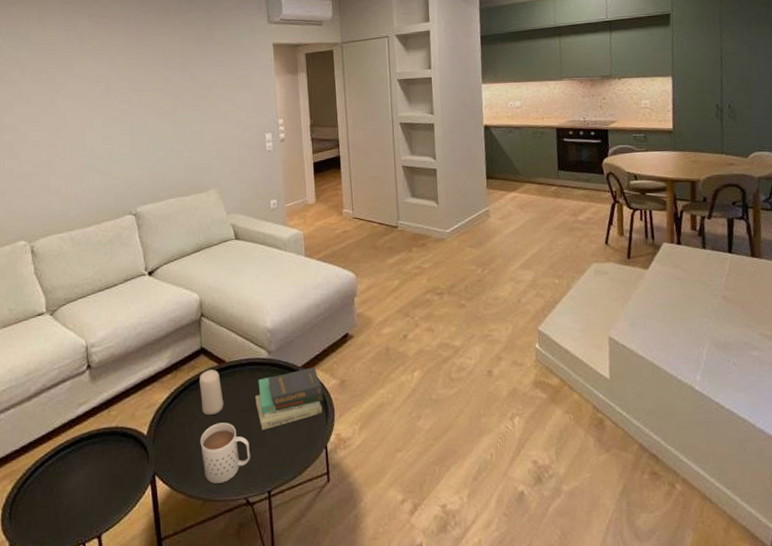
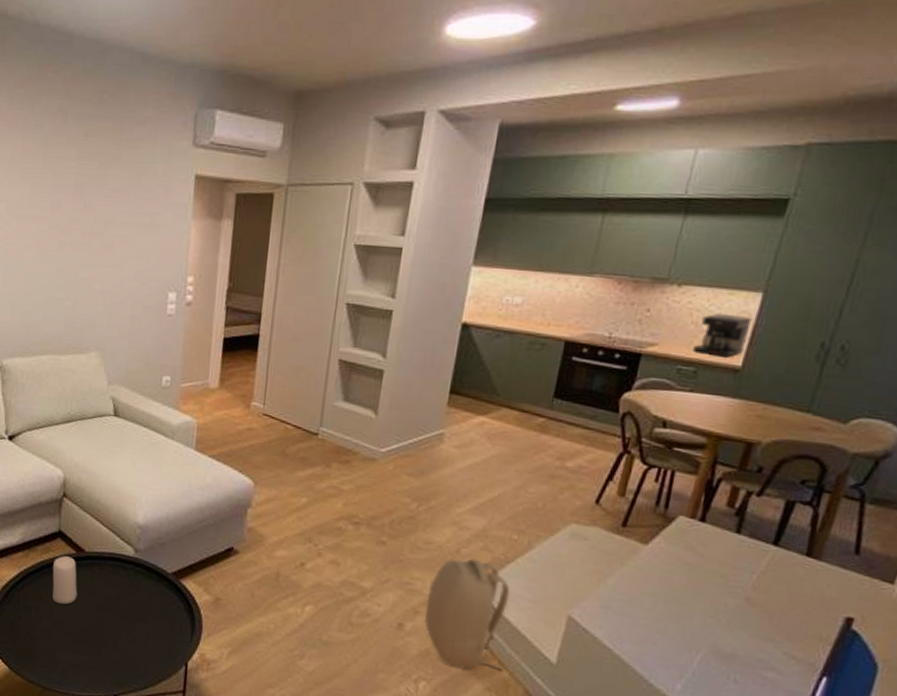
mug: present [200,422,251,484] -> none [46,614,101,676]
books: present [255,367,324,430] -> none [113,576,193,633]
backpack: none [504,305,573,399] -> present [424,558,510,671]
coffee maker: none [640,94,672,124] -> present [693,313,752,358]

